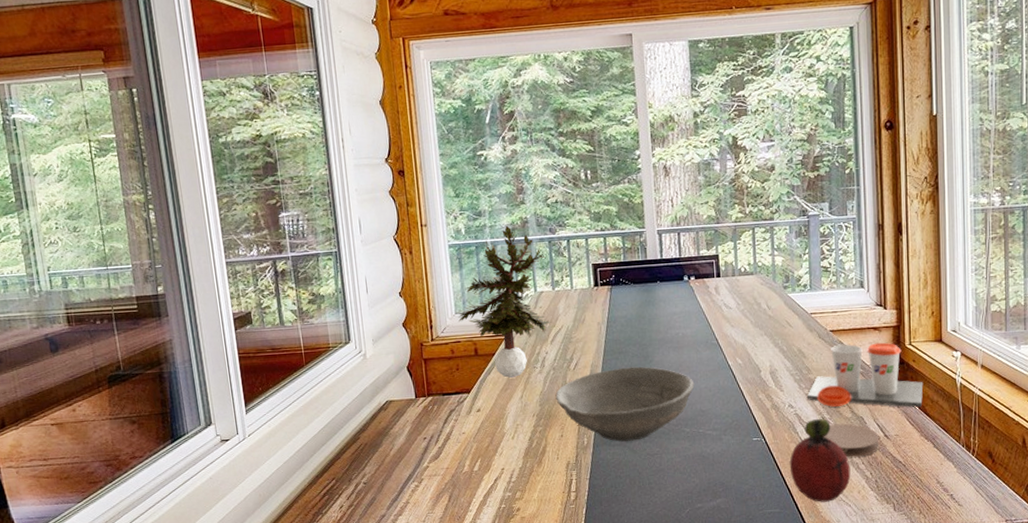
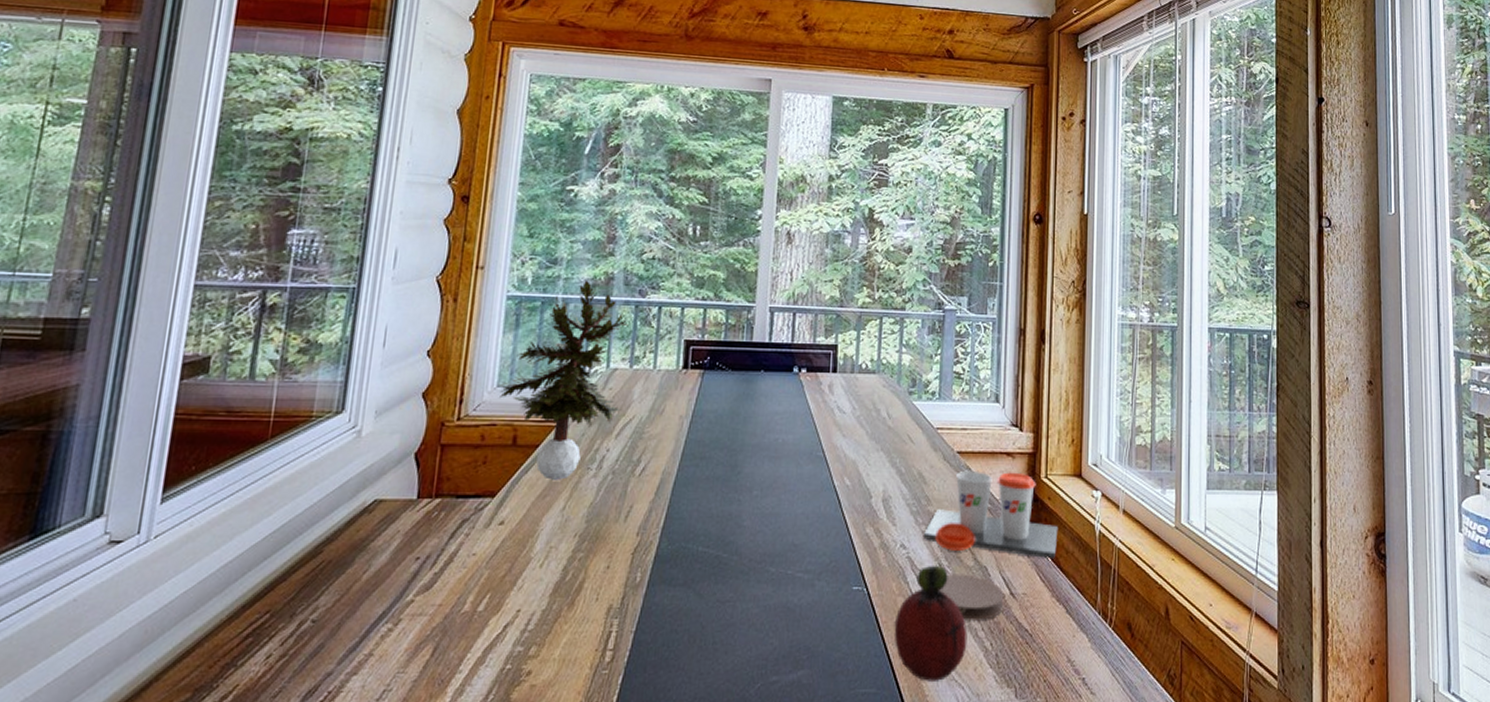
bowl: present [555,366,695,442] -> none [609,478,790,581]

